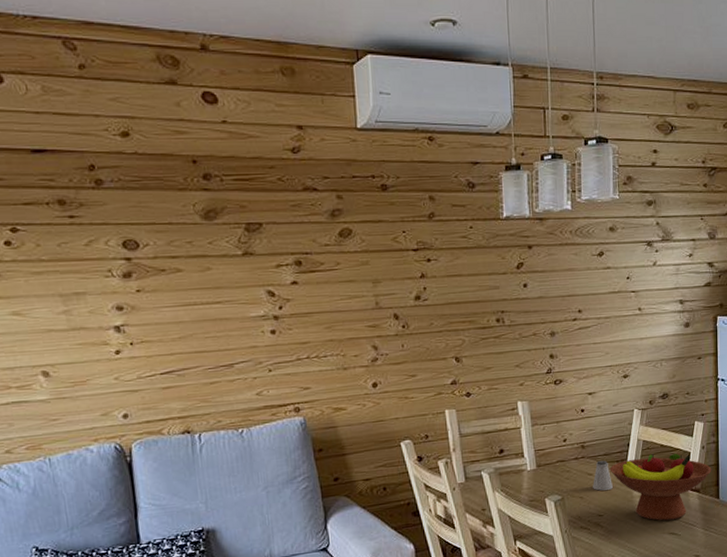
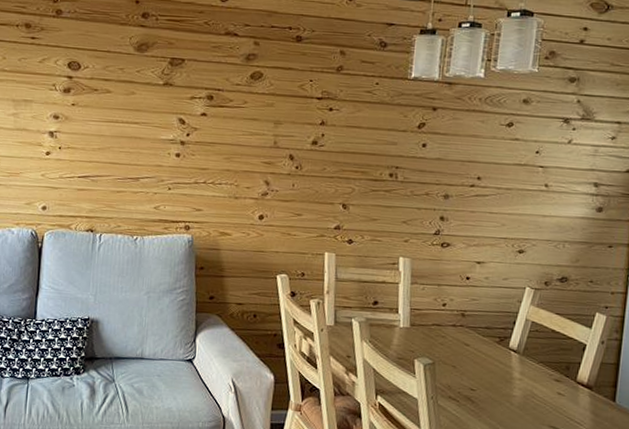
saltshaker: present [593,460,613,491] -> none [468,332,491,365]
fruit bowl: present [610,453,712,521] -> none [489,337,610,413]

